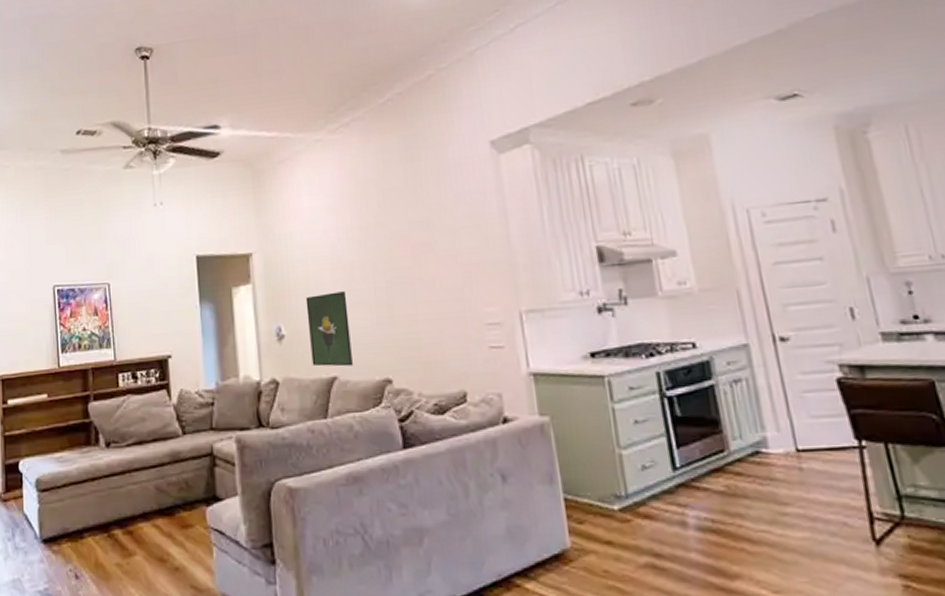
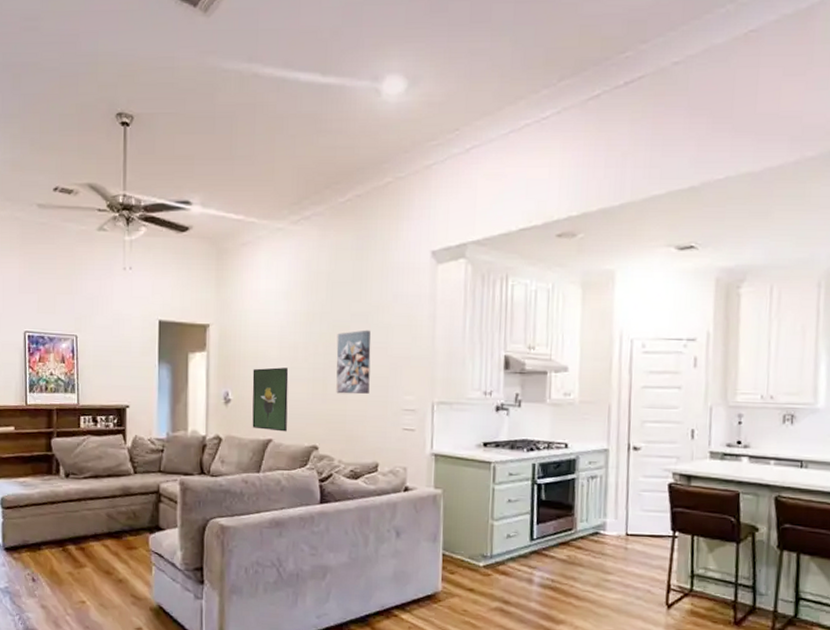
wall art: none [396,237,443,314] -> present [336,330,371,395]

